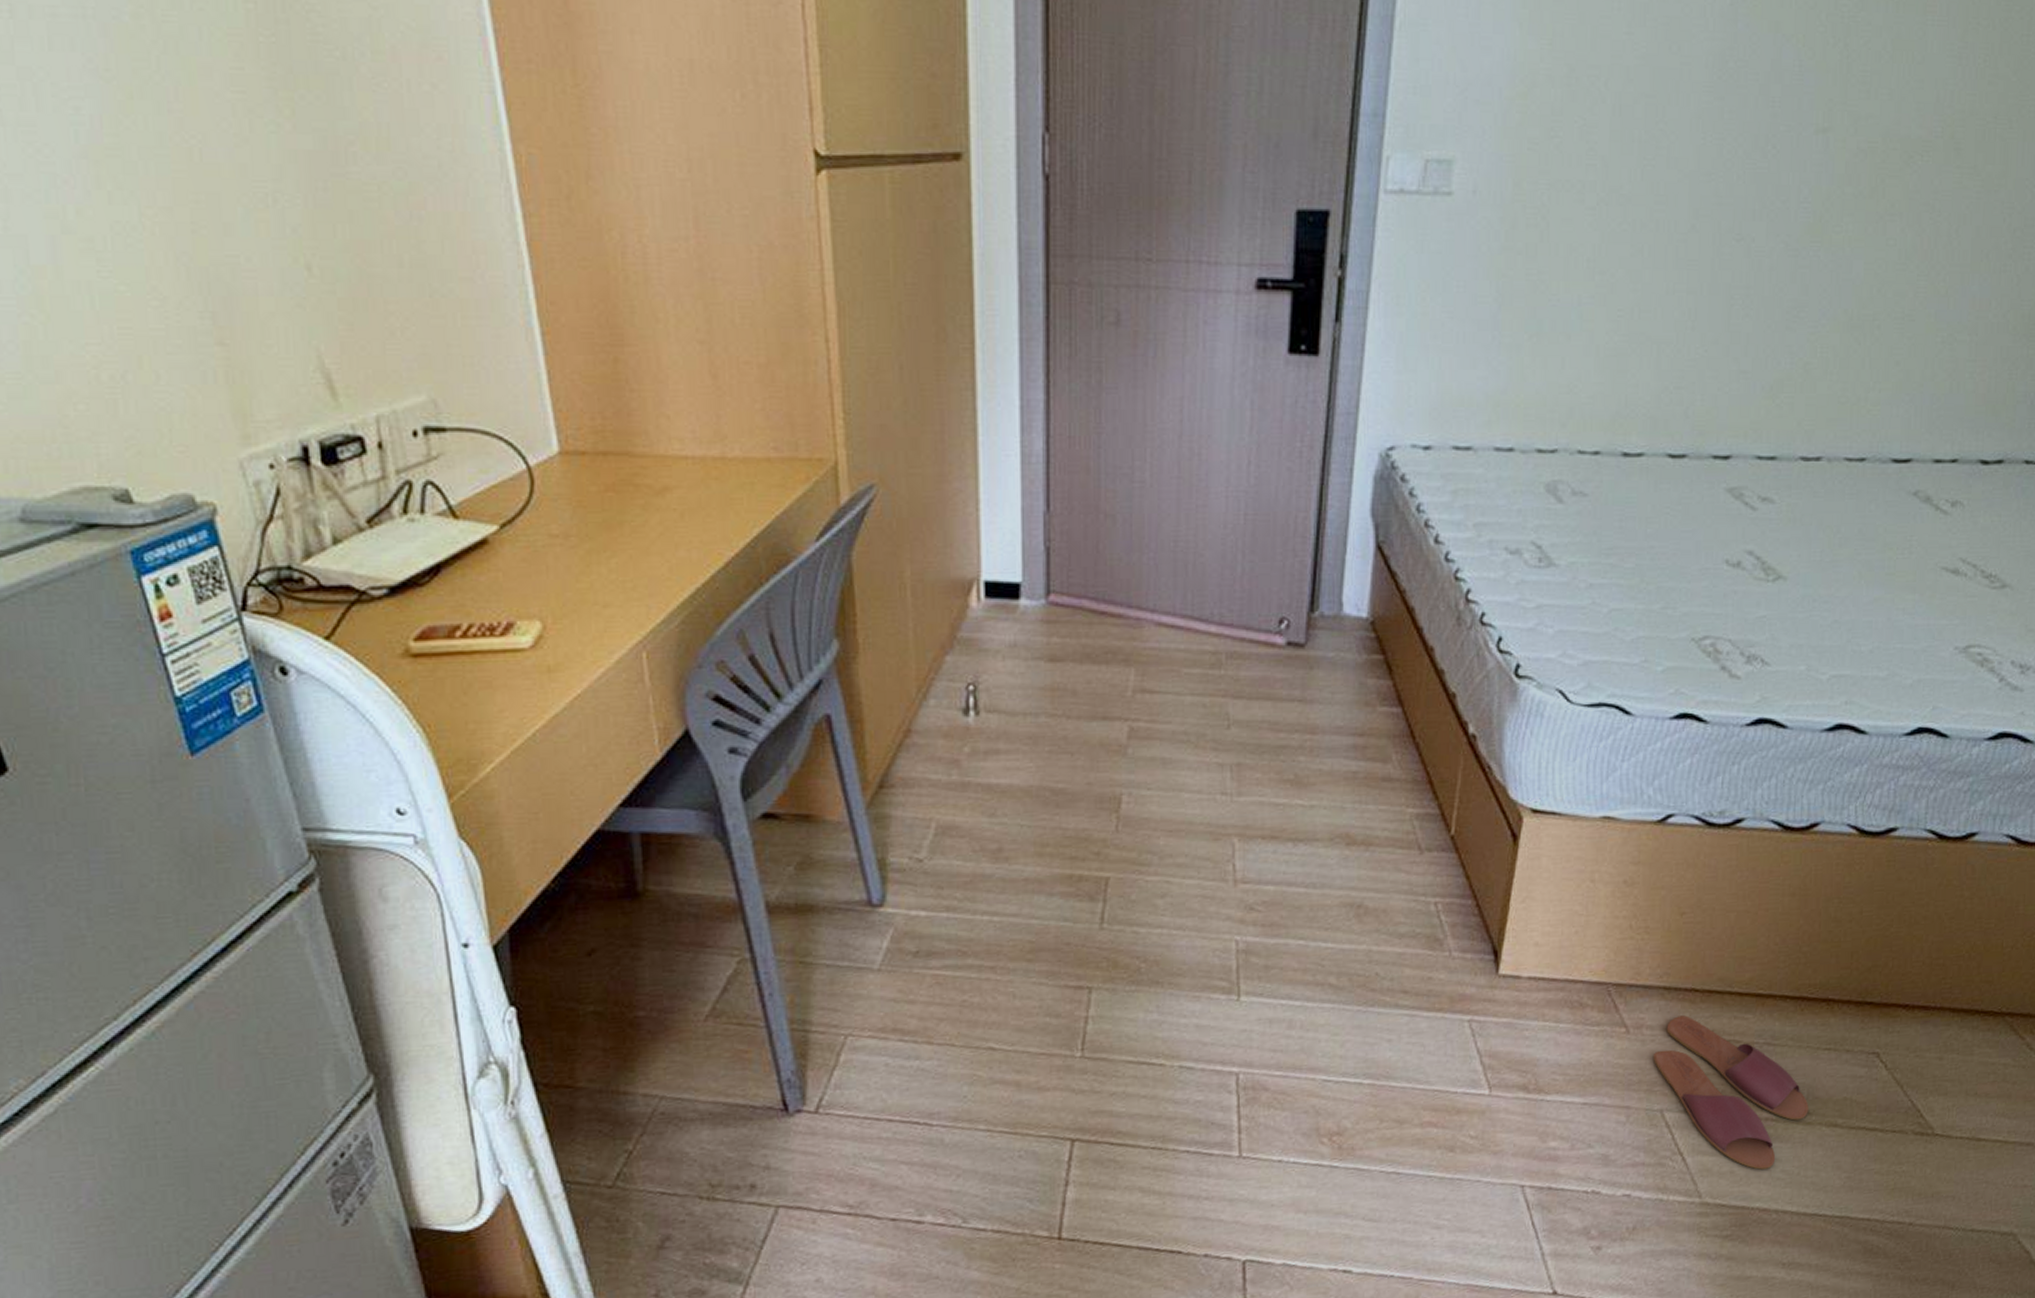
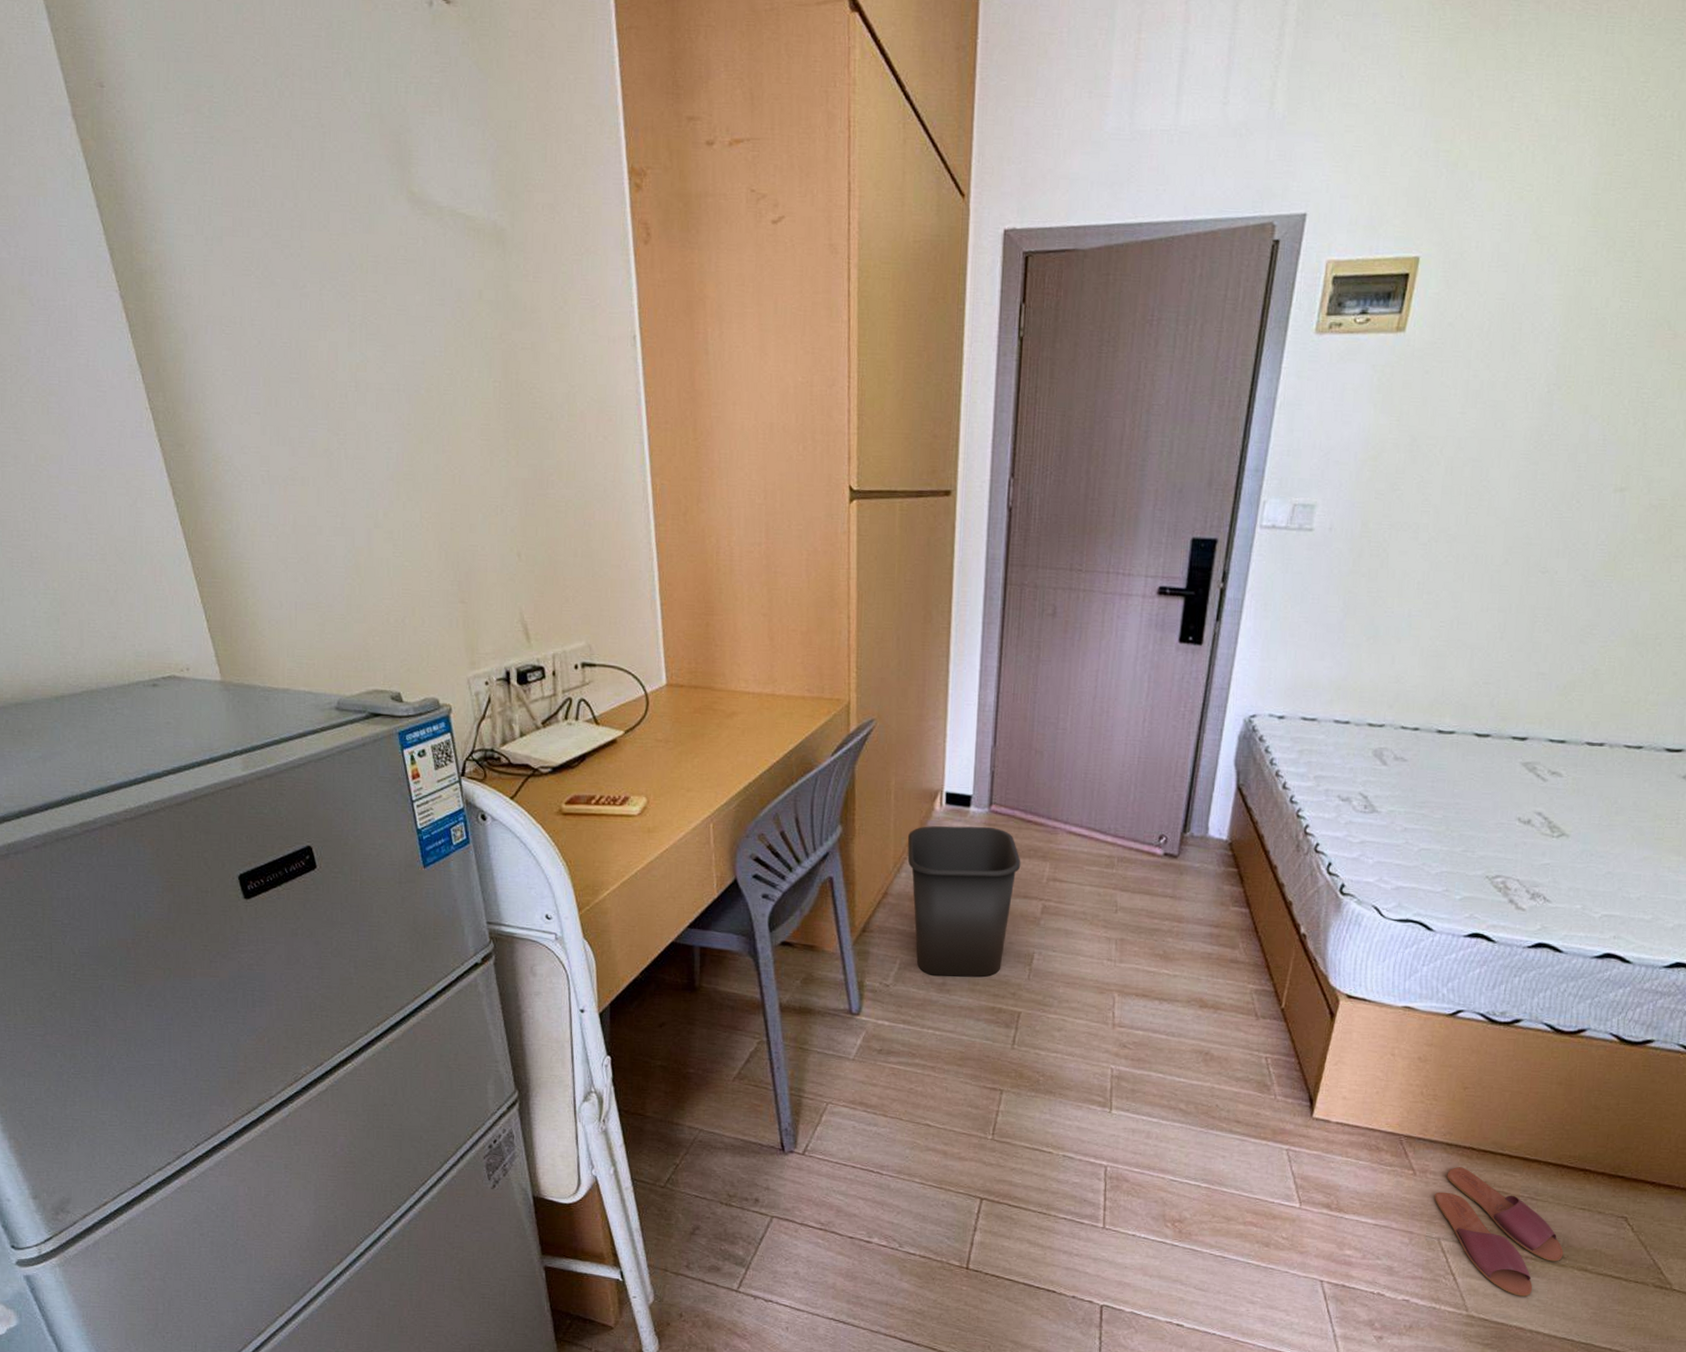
waste bin: none [934,624,1096,841] -> present [907,825,1021,978]

